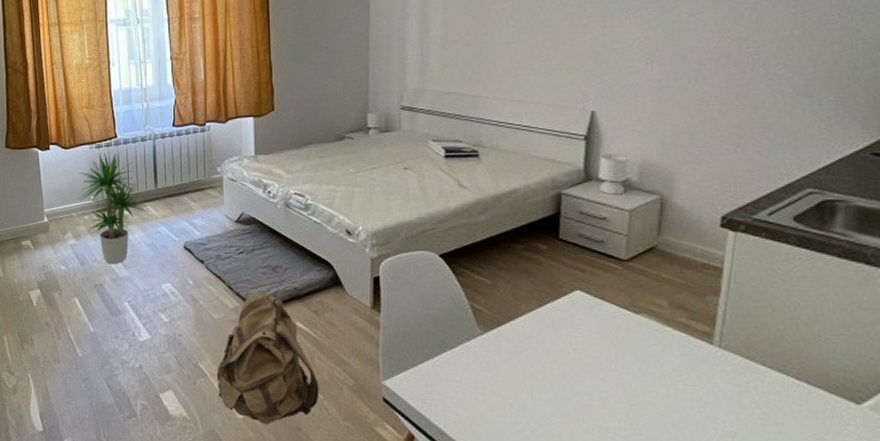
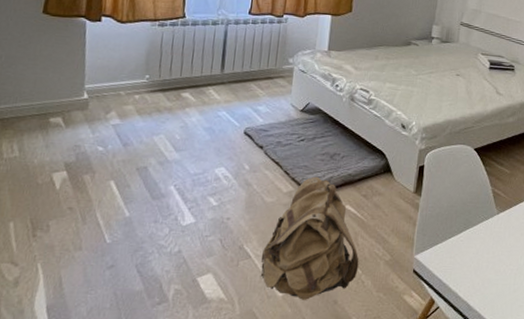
potted plant: present [78,152,148,264] -> none [130,32,212,146]

